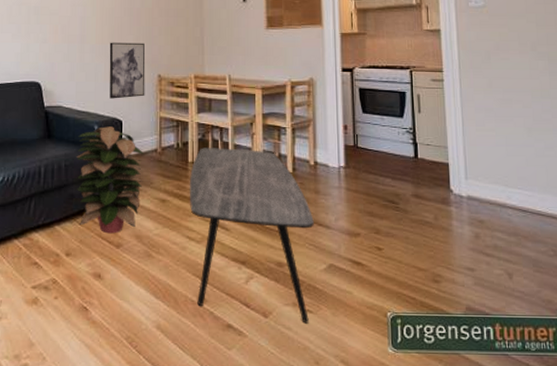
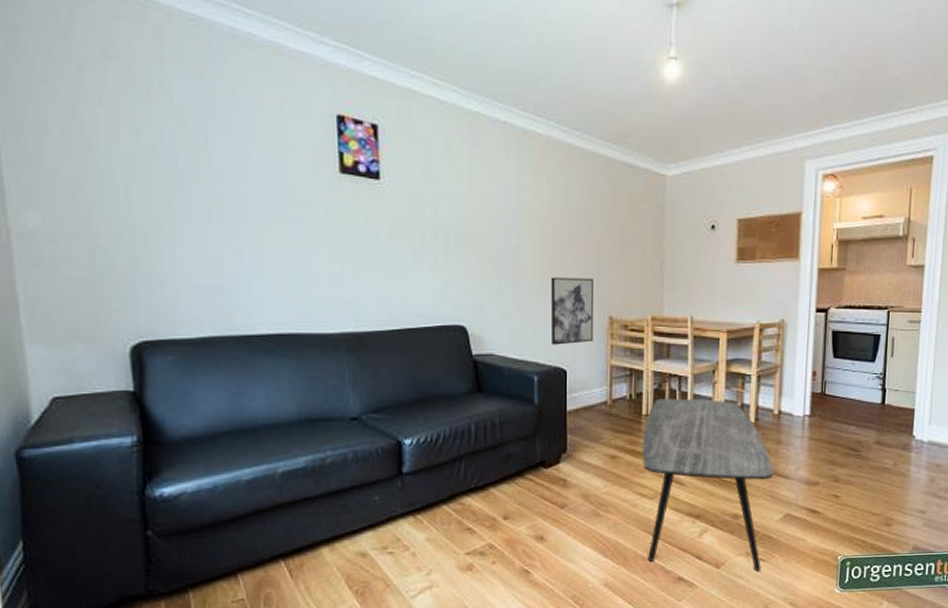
decorative plant: present [75,126,143,234] -> none [512,377,591,494]

